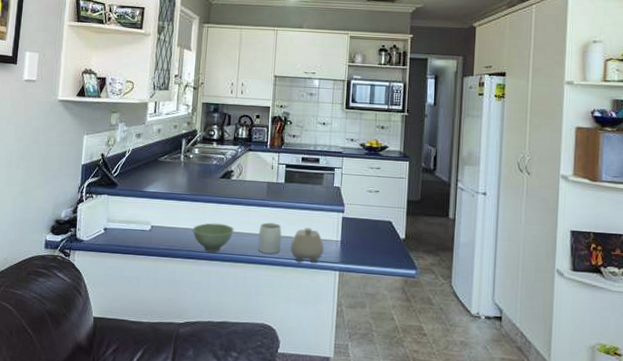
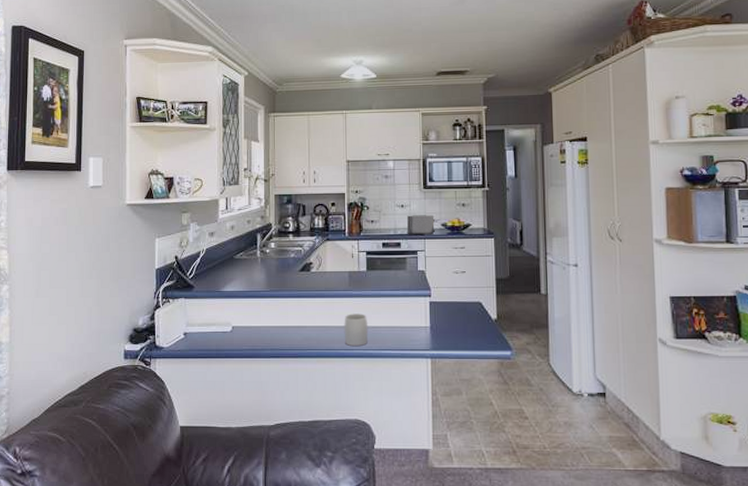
bowl: present [192,223,234,252] -> none [275,318,318,349]
sugar bowl: present [289,228,324,263] -> none [377,316,414,352]
toaster: none [326,132,355,154] -> present [406,214,436,235]

